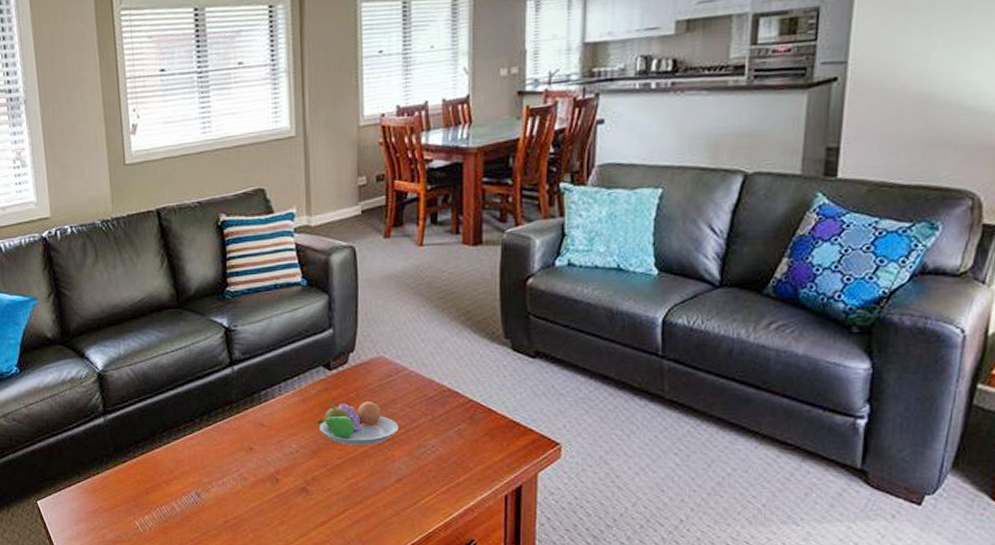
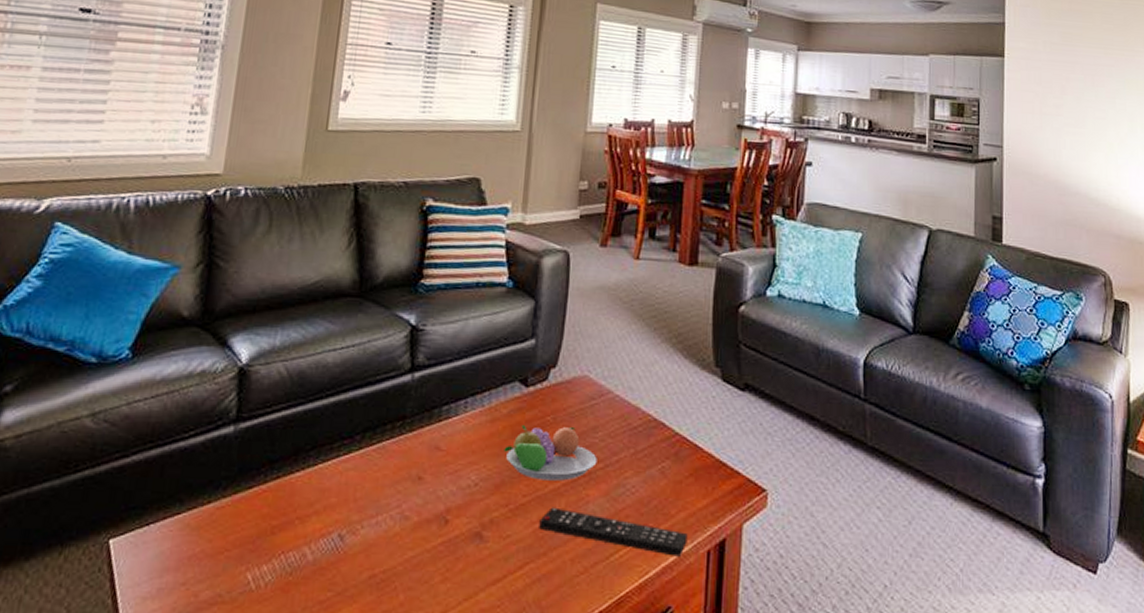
remote control: none [354,466,486,501] -> present [539,507,688,557]

